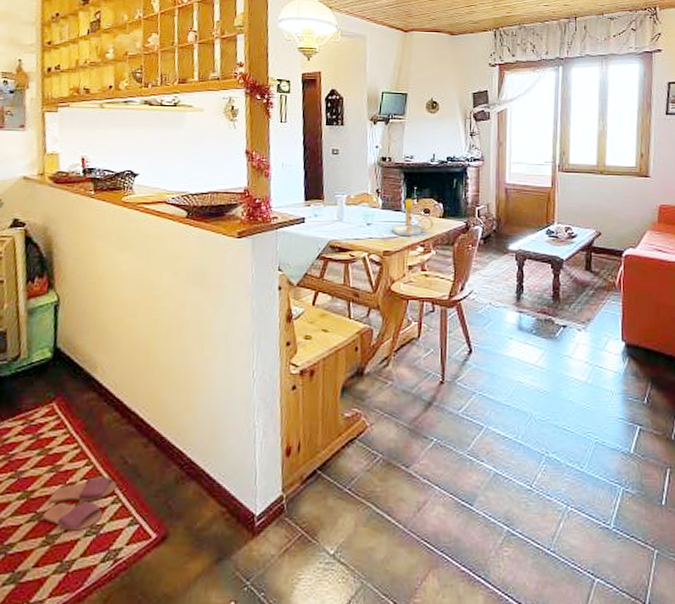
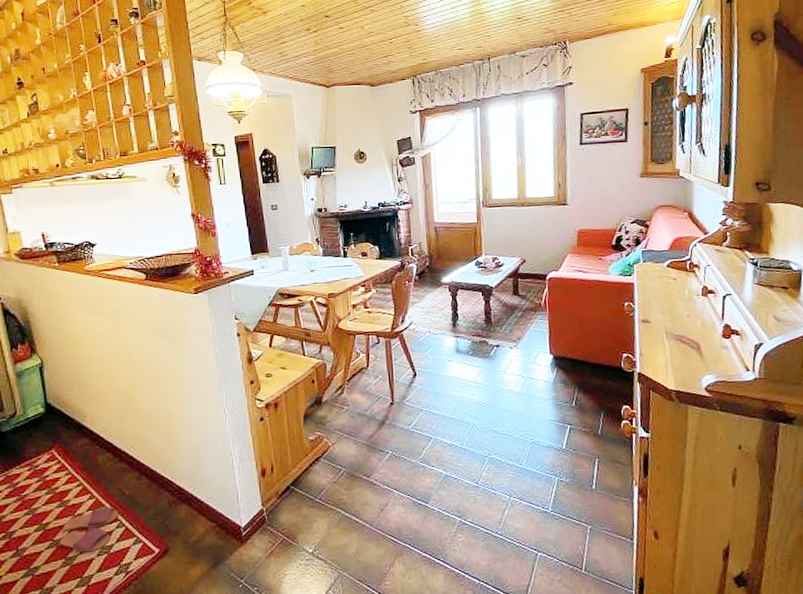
candlestick: present [392,198,434,236] -> none [334,244,372,278]

